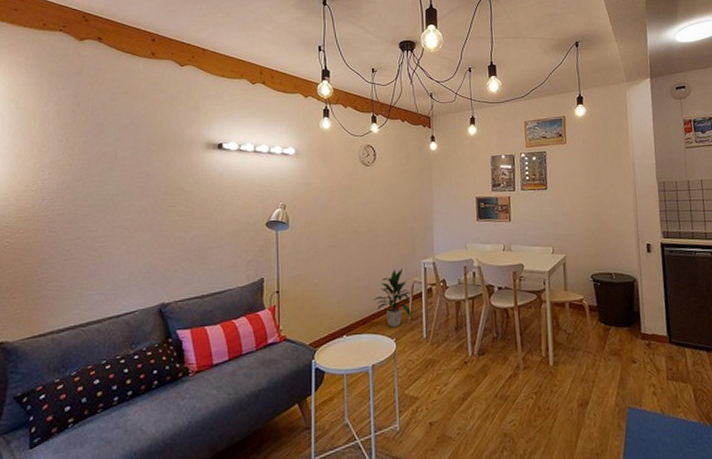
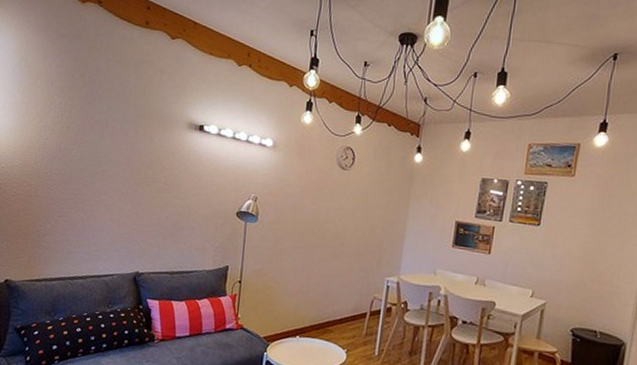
indoor plant: present [373,269,413,328] -> none [330,281,371,339]

